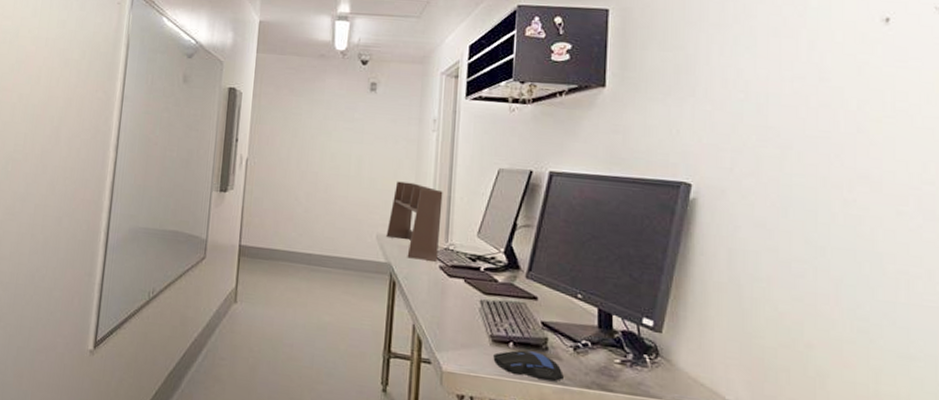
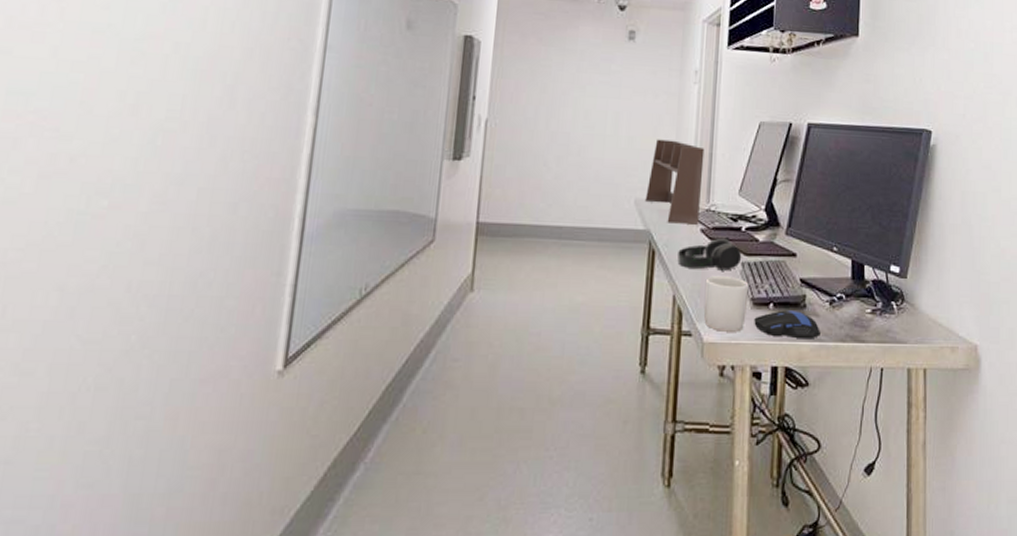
headphones: none [417,275,481,307] -> present [677,236,742,271]
mug: none [442,310,488,366] -> present [704,275,749,332]

